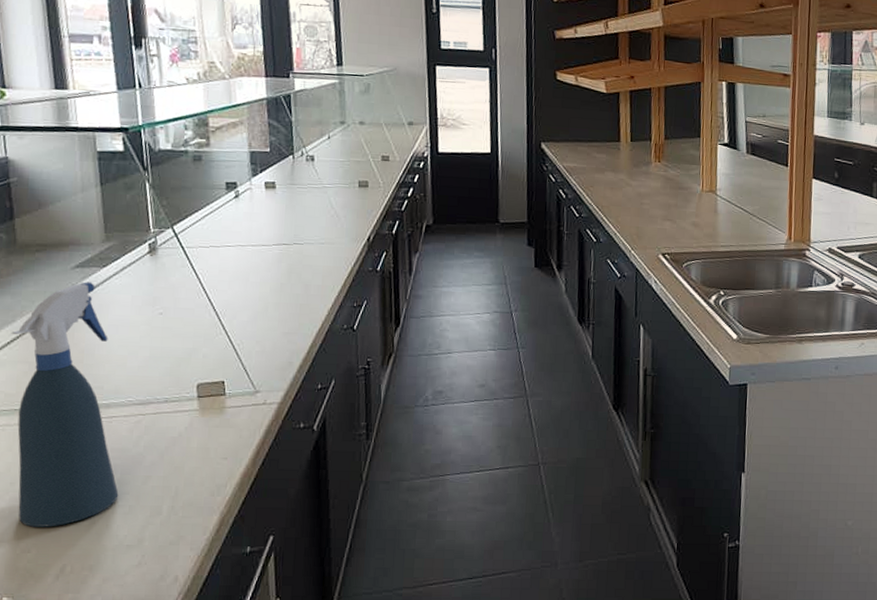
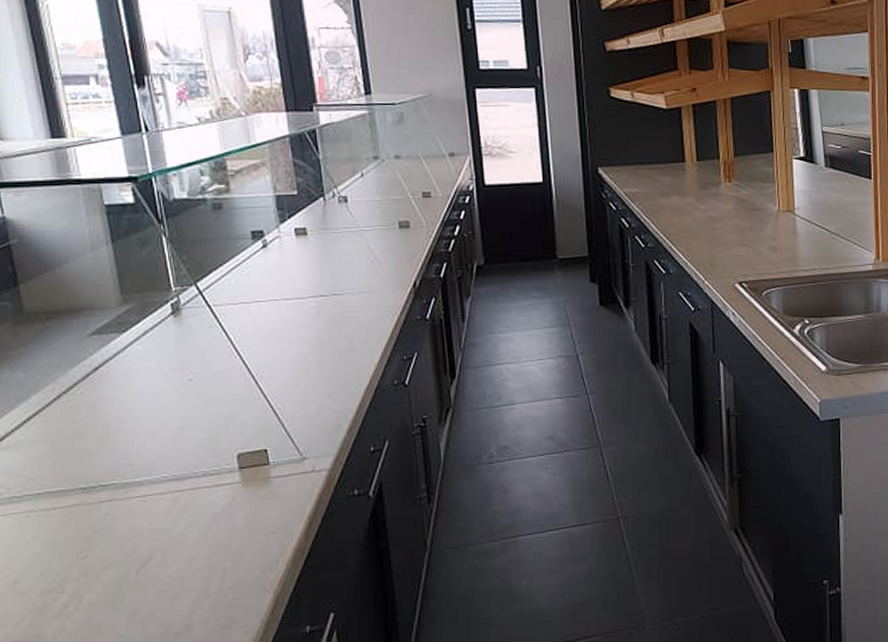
spray bottle: present [11,282,119,527] -> none [26,349,161,619]

